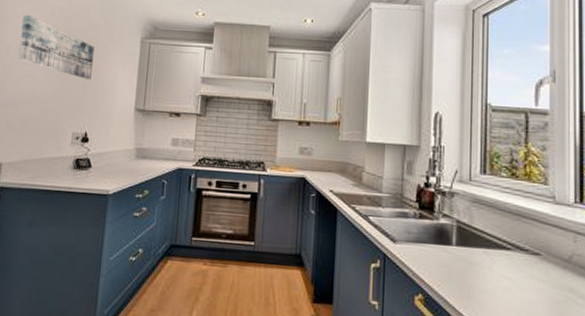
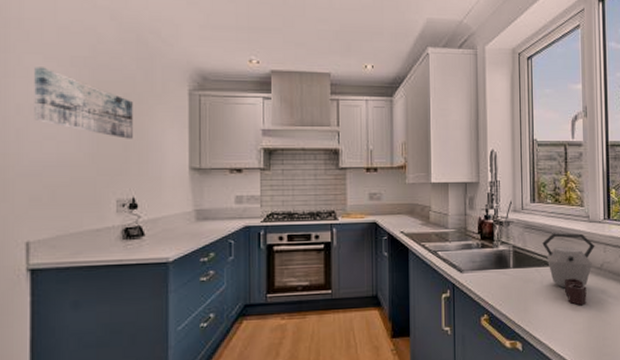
kettle: none [493,211,562,303] -> present [542,232,595,306]

